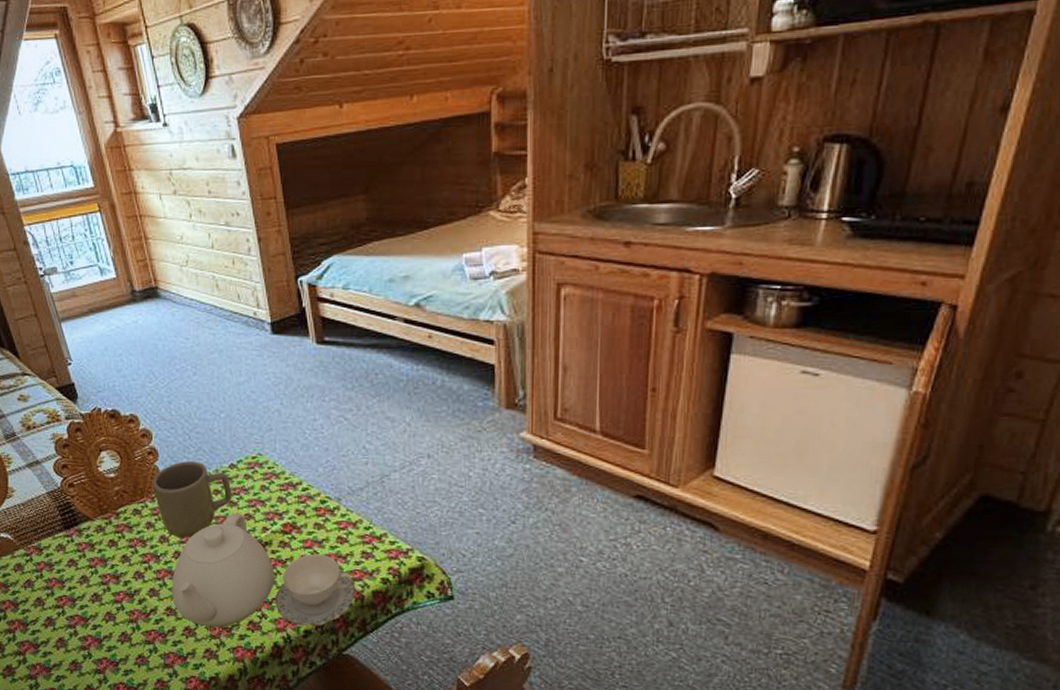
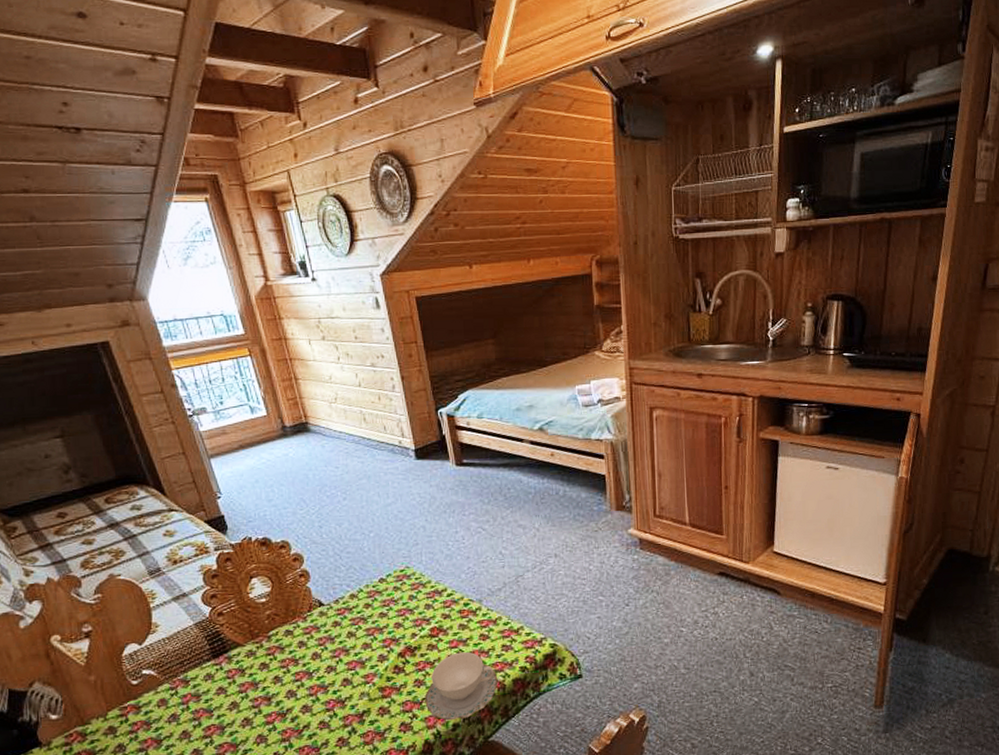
mug: present [152,461,232,537] -> none [303,579,382,652]
teapot: present [172,513,275,628] -> none [325,623,424,735]

